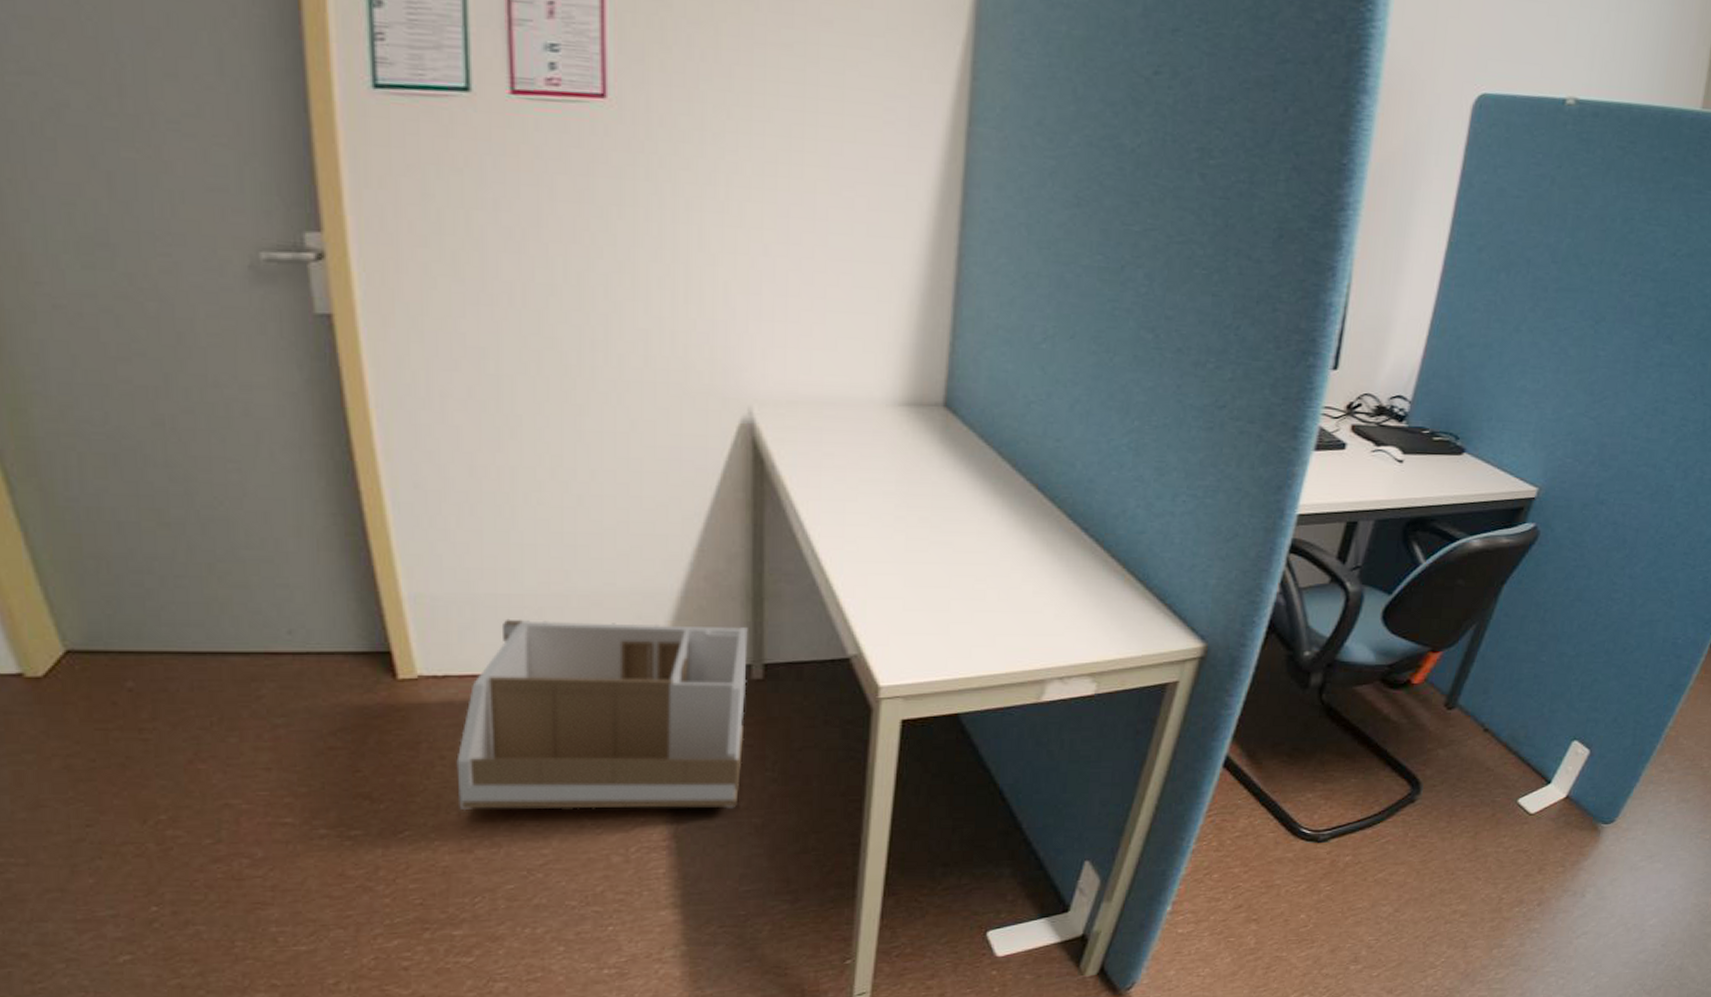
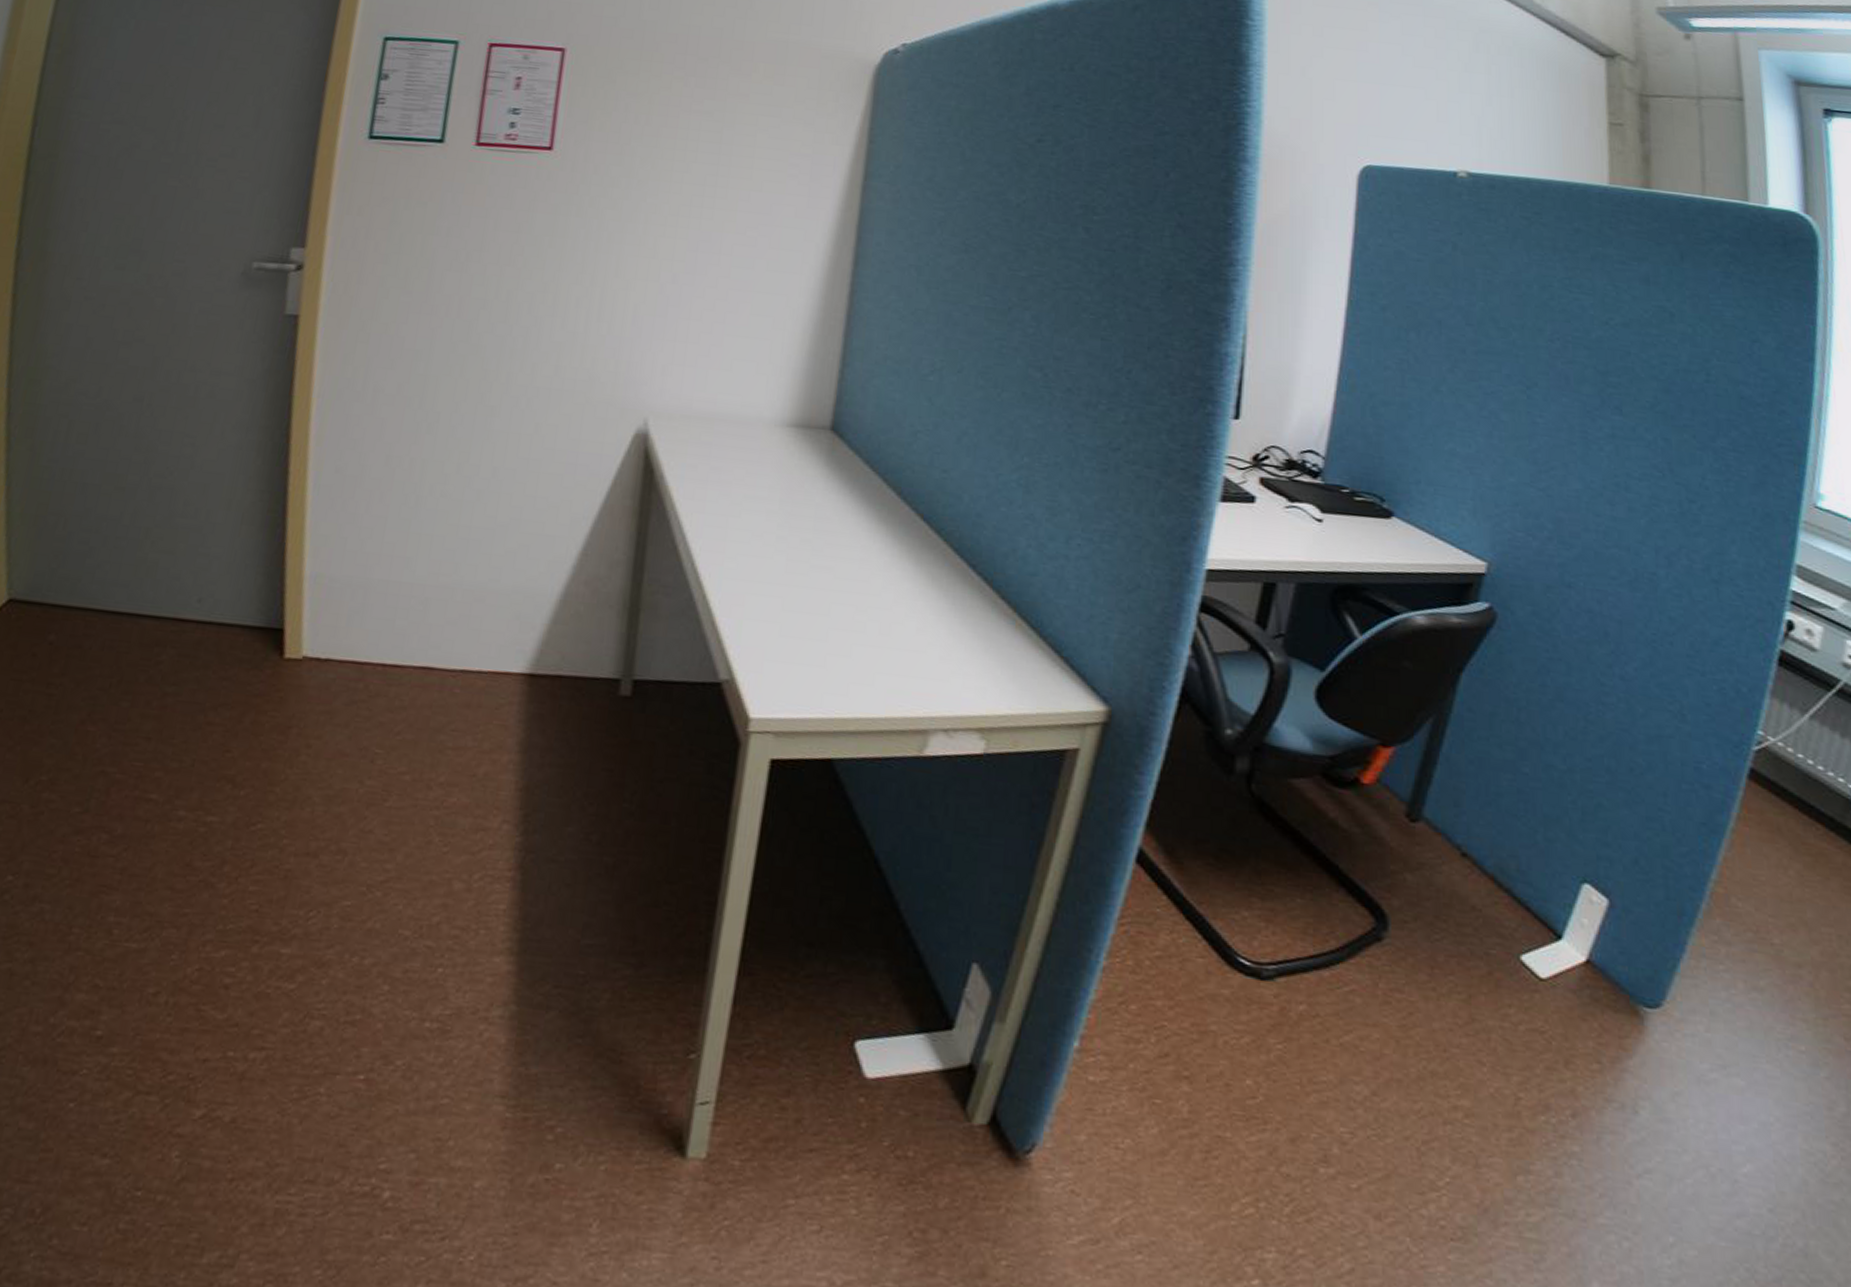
storage bin: present [456,618,748,811] -> none [314,606,622,842]

